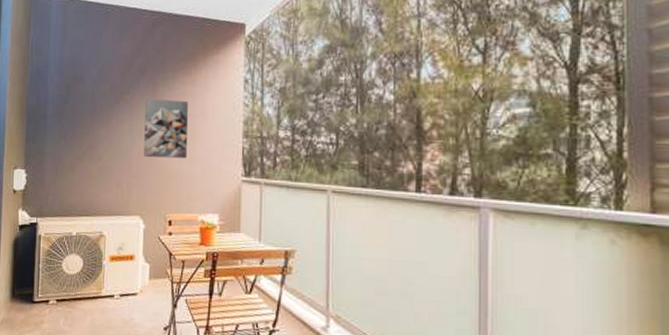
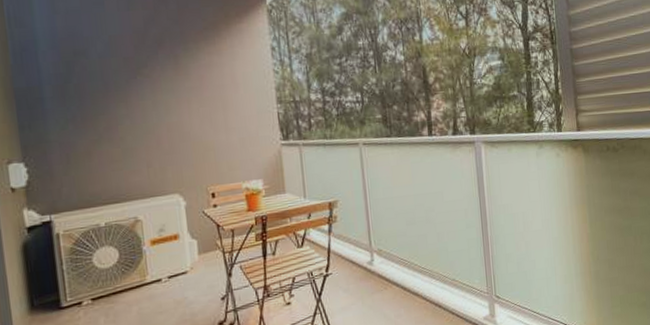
wall art: present [144,98,189,159] -> none [168,70,223,132]

